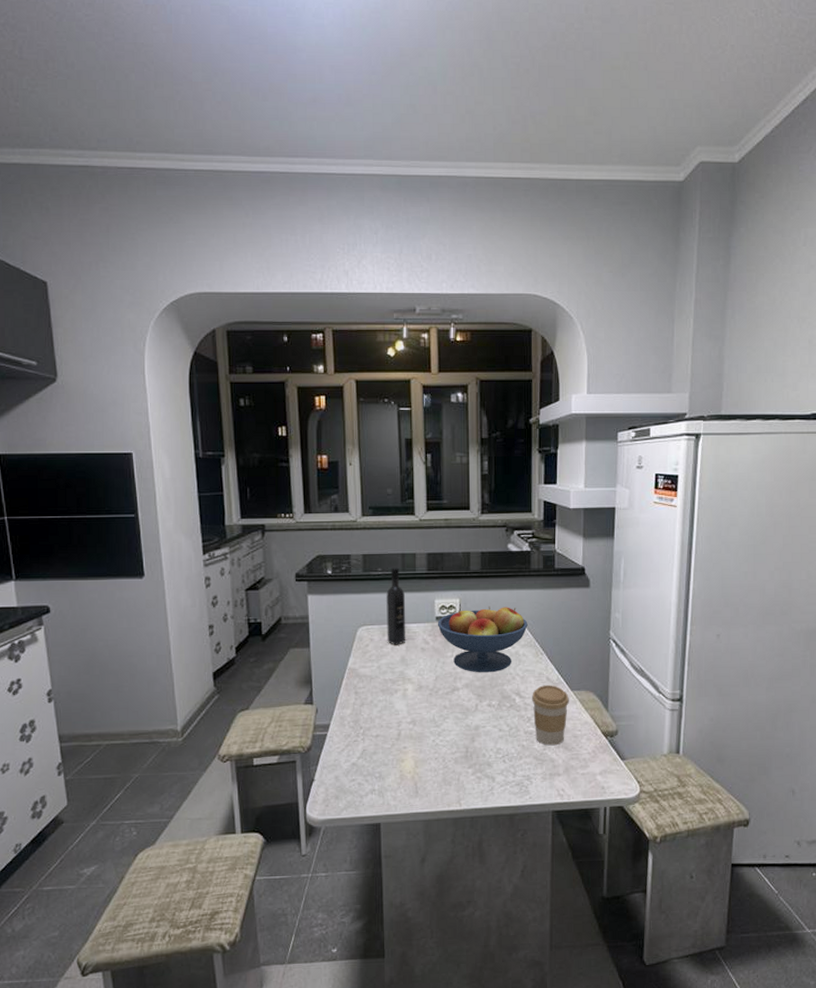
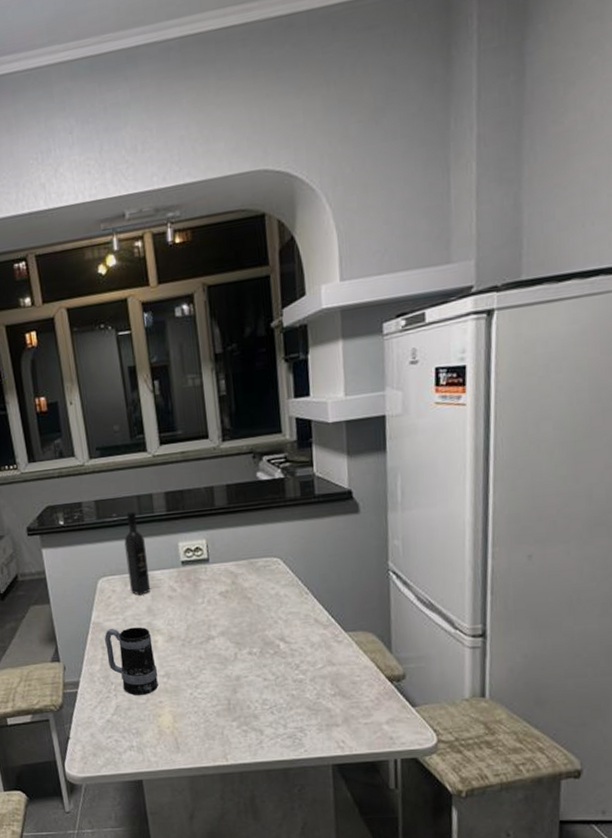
mug: none [359,675,405,741] -> present [105,627,158,696]
fruit bowl: present [437,606,528,673] -> none [183,543,288,619]
coffee cup: present [532,685,569,746] -> none [298,627,344,694]

